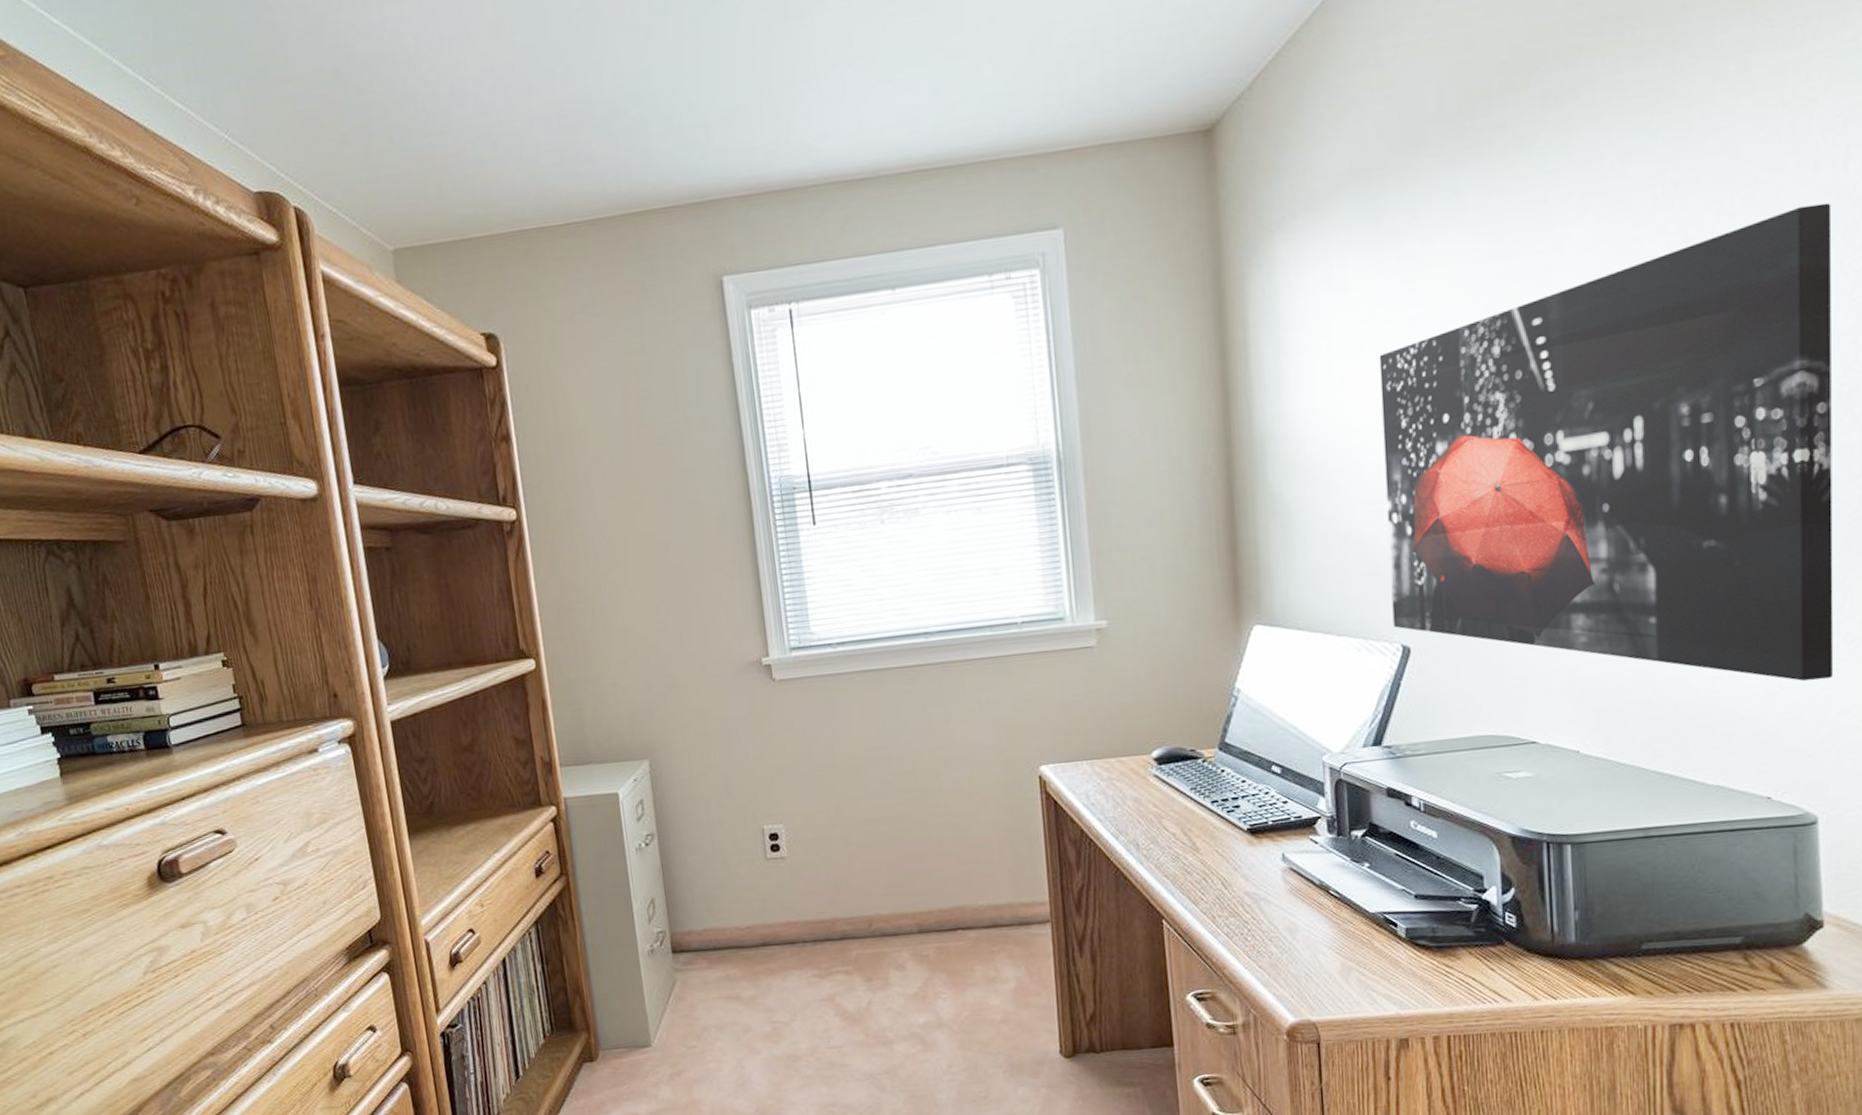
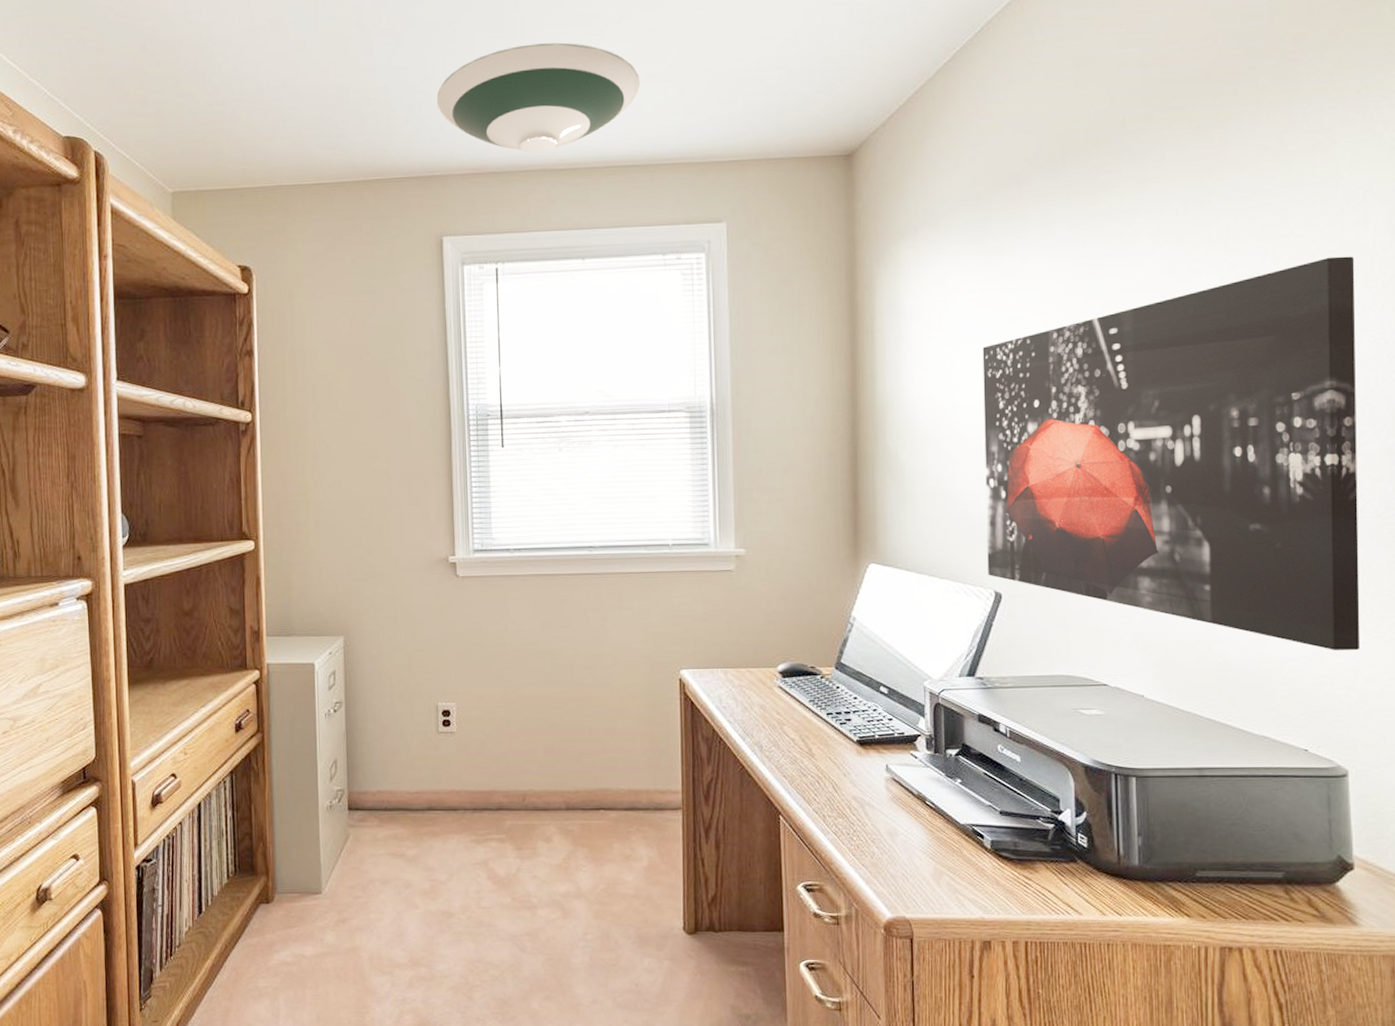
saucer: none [700,17,947,162] -> present [436,42,640,153]

